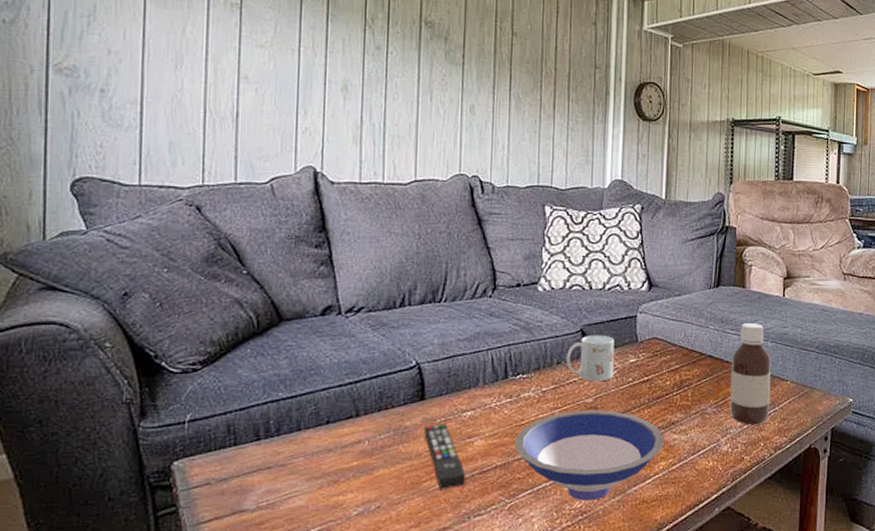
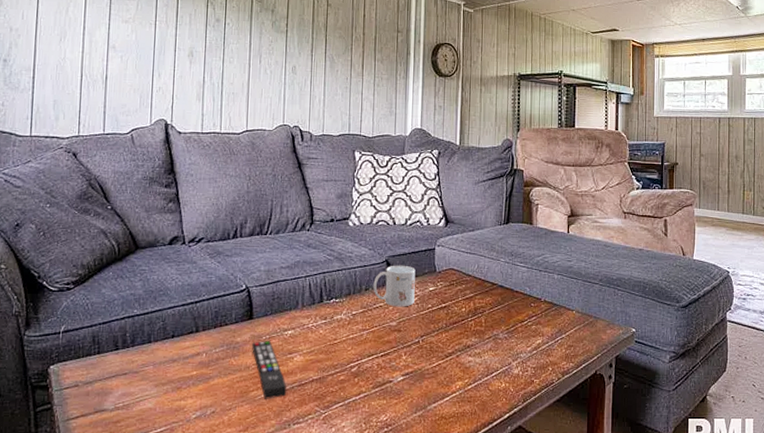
bowl: present [515,410,665,501] -> none [329,332,461,415]
bottle: present [729,322,771,425] -> none [519,256,558,351]

